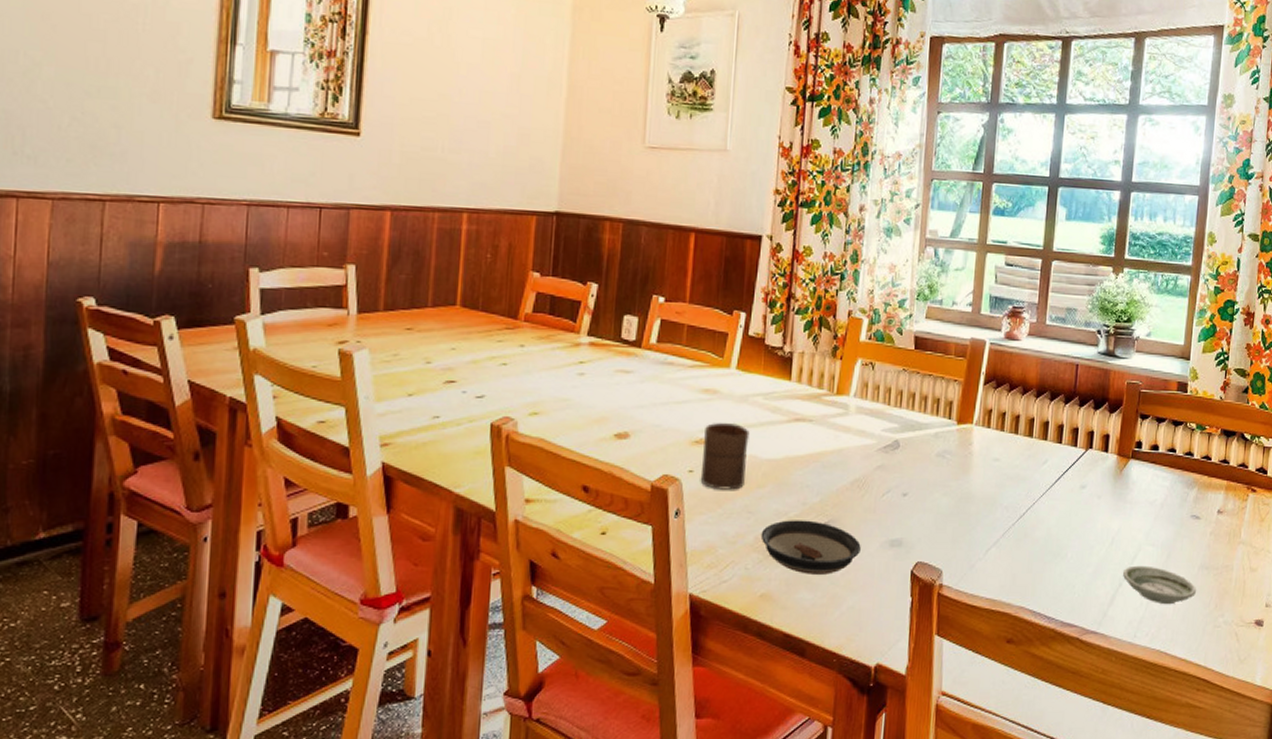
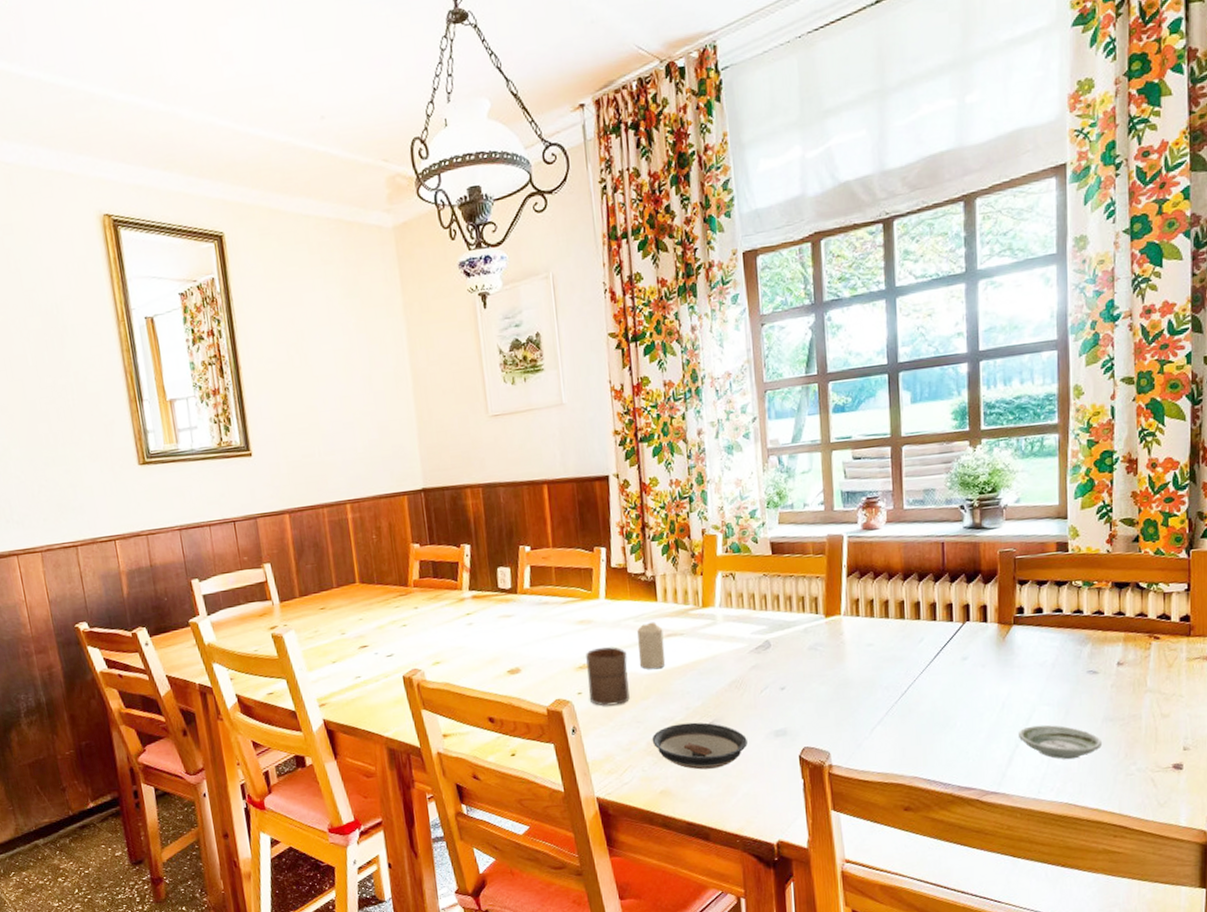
candle: none [761,402,792,456] -> present [637,621,666,670]

